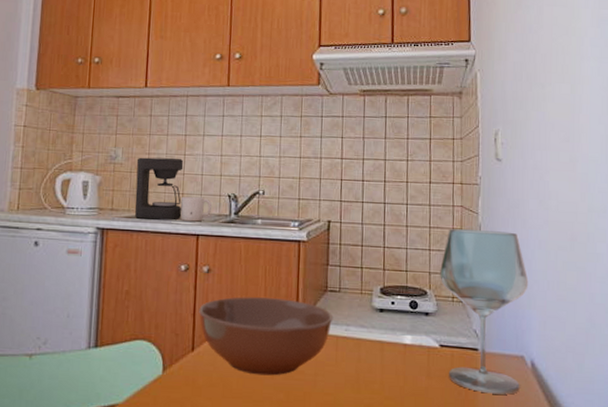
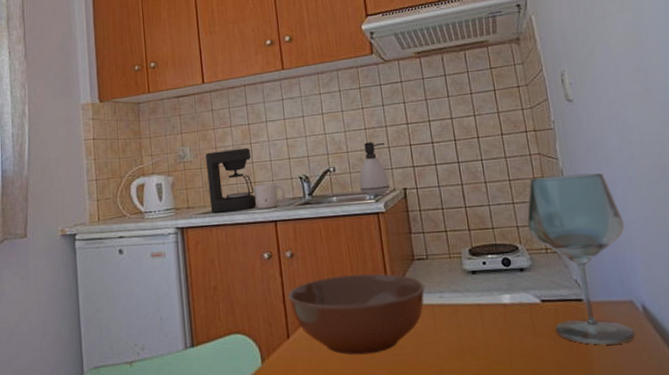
soap dispenser: none [286,171,318,225] -> present [359,142,391,197]

